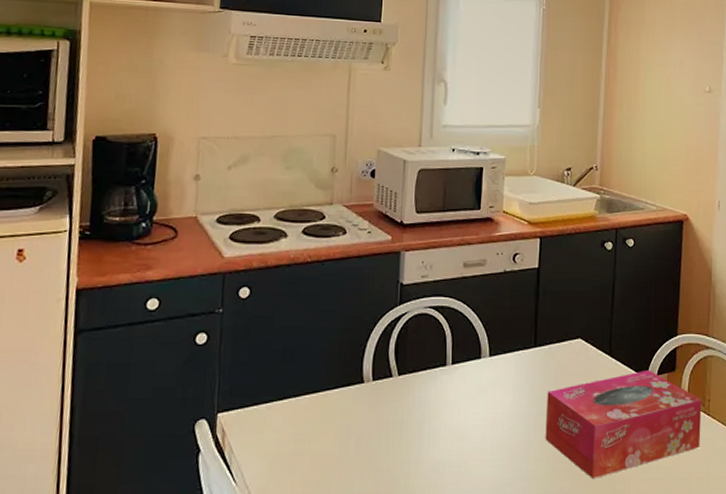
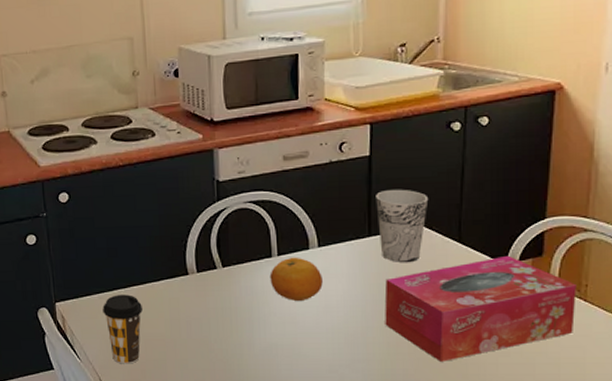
coffee cup: none [269,404,312,488] -> present [102,294,142,364]
fruit: none [442,366,492,414] -> present [269,257,323,302]
cup: none [542,301,586,375] -> present [376,189,429,263]

